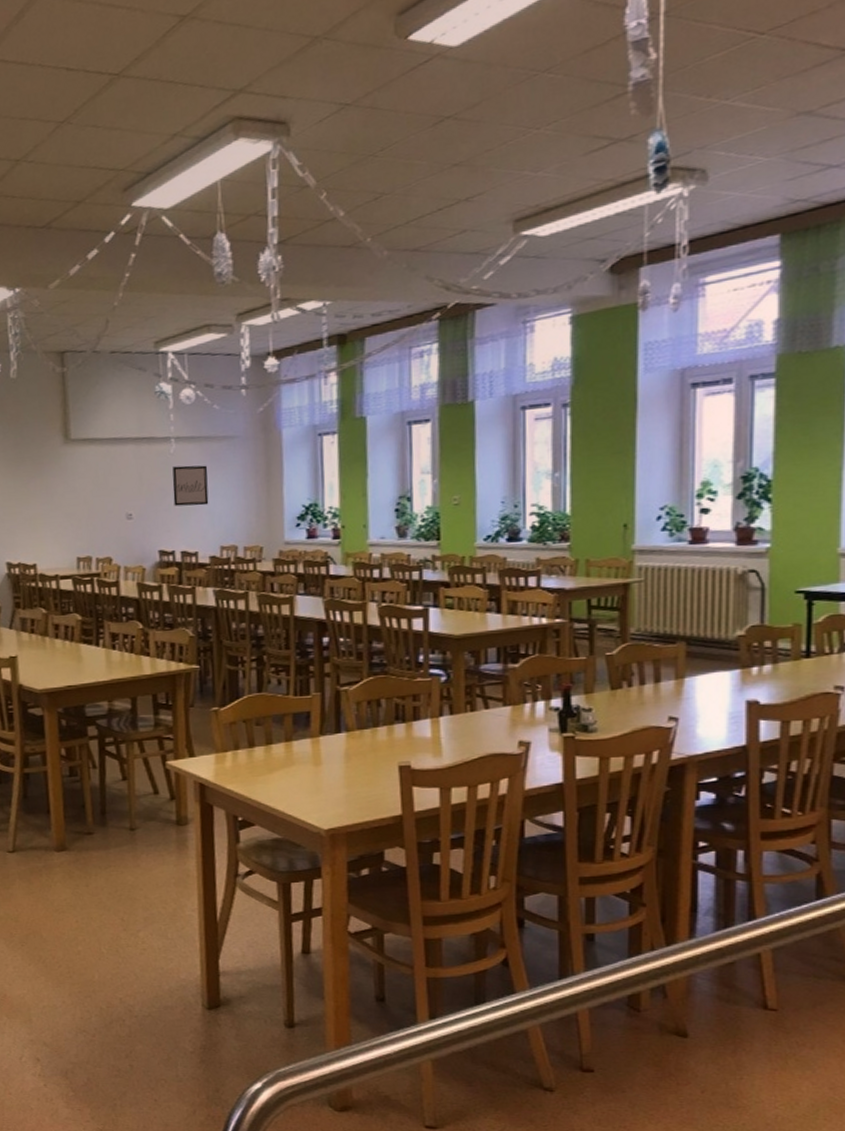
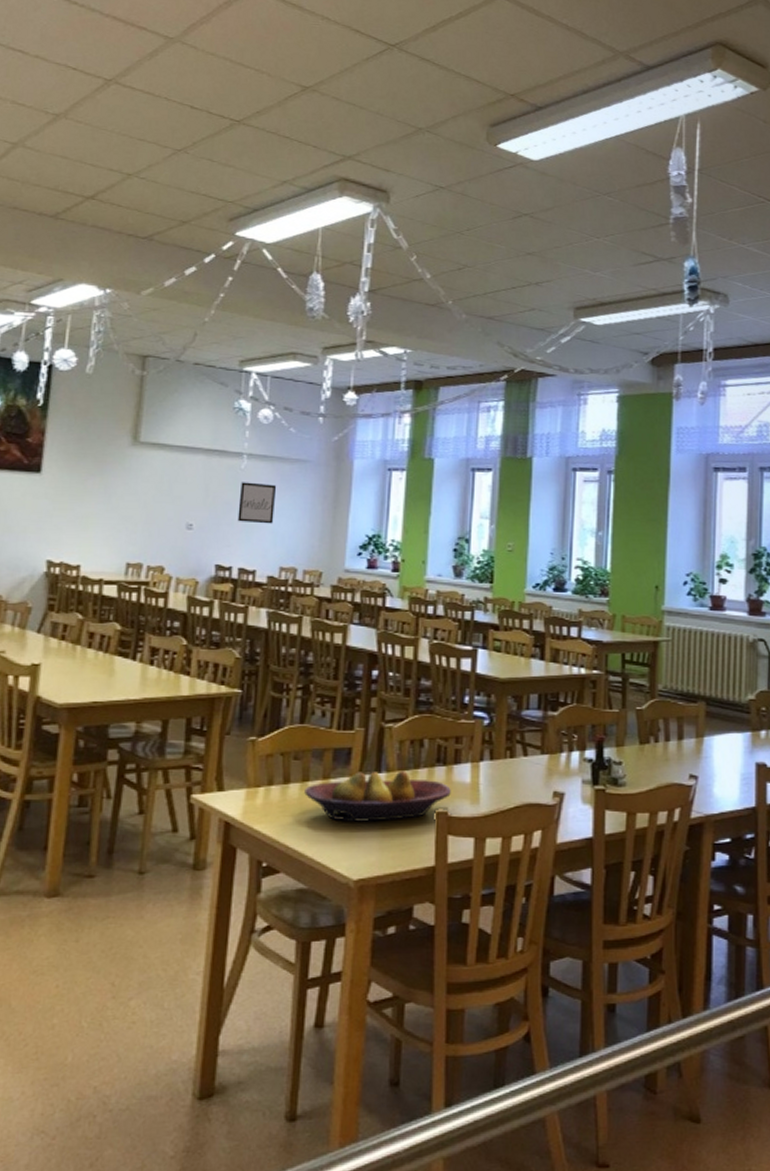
fruit bowl: none [269,730,412,779] -> present [304,771,451,822]

